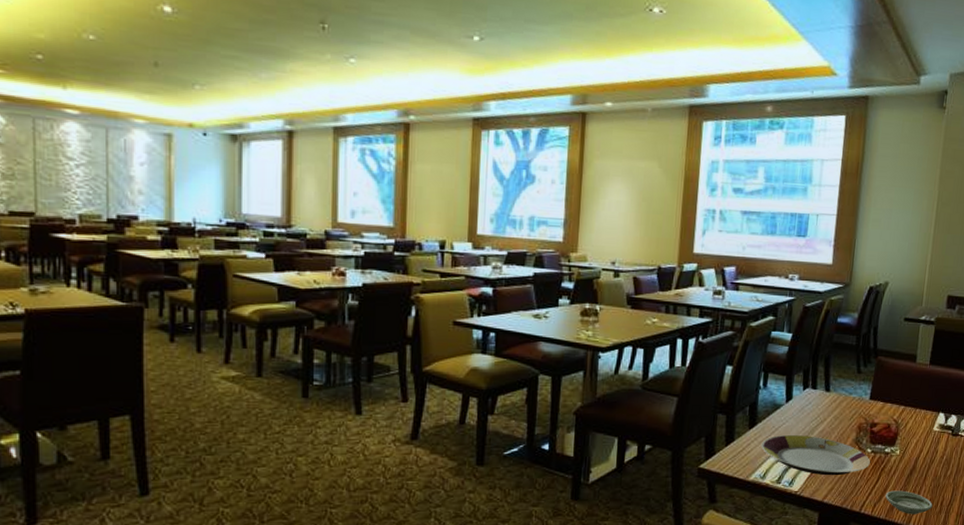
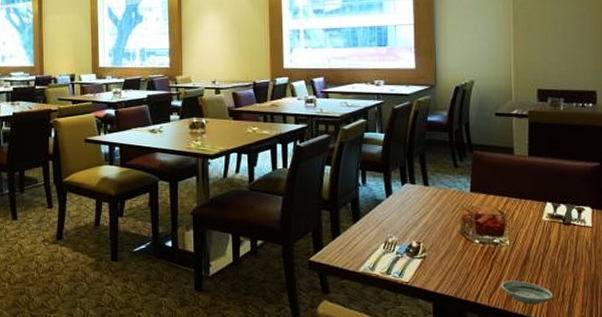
plate: present [761,434,870,476] -> none [367,227,480,267]

